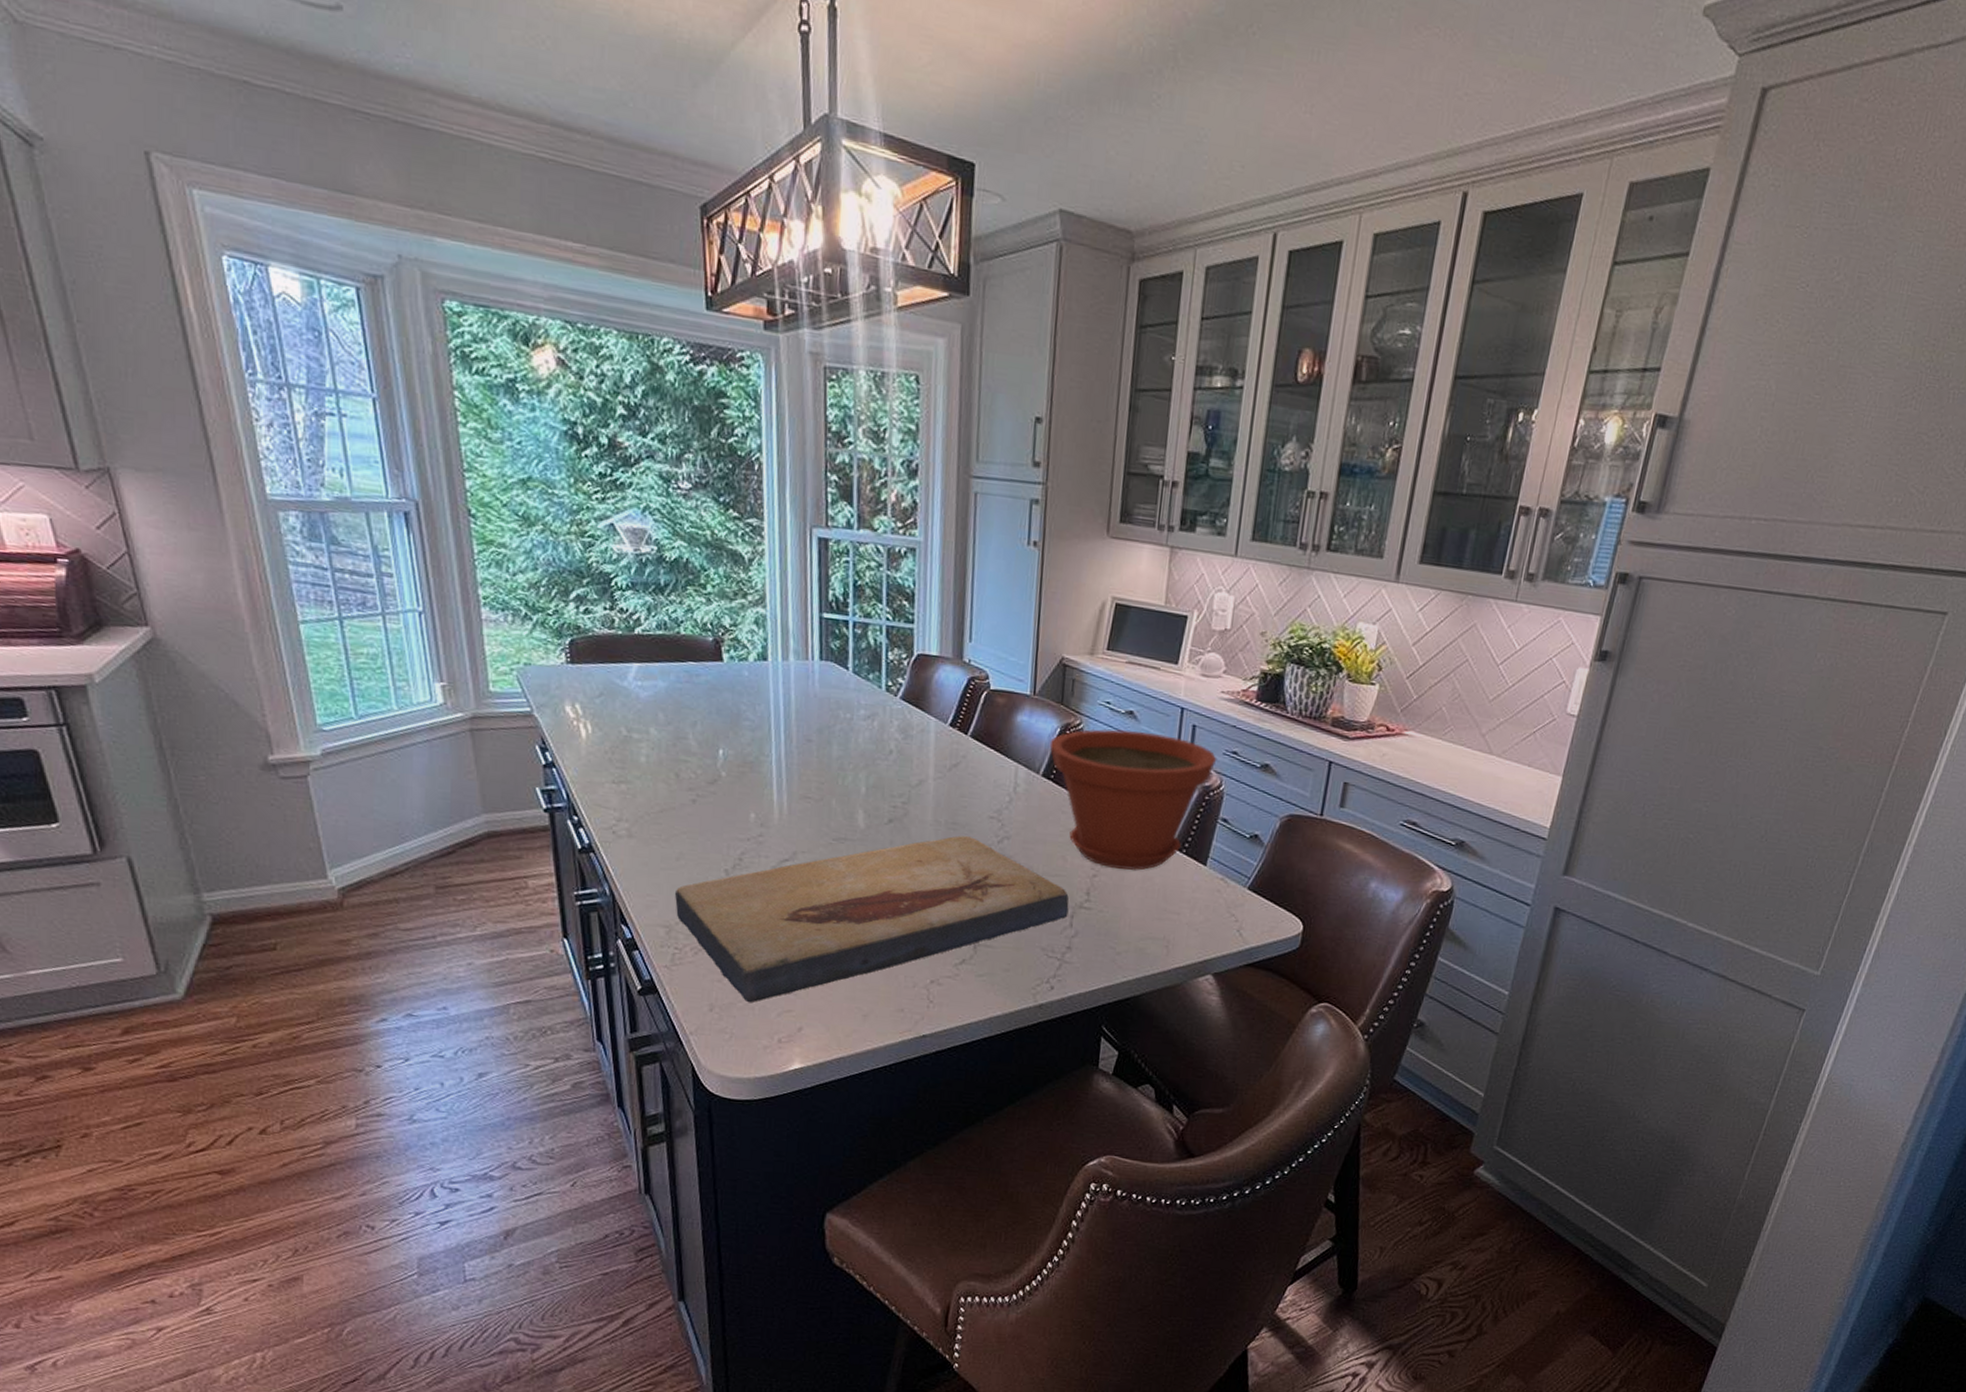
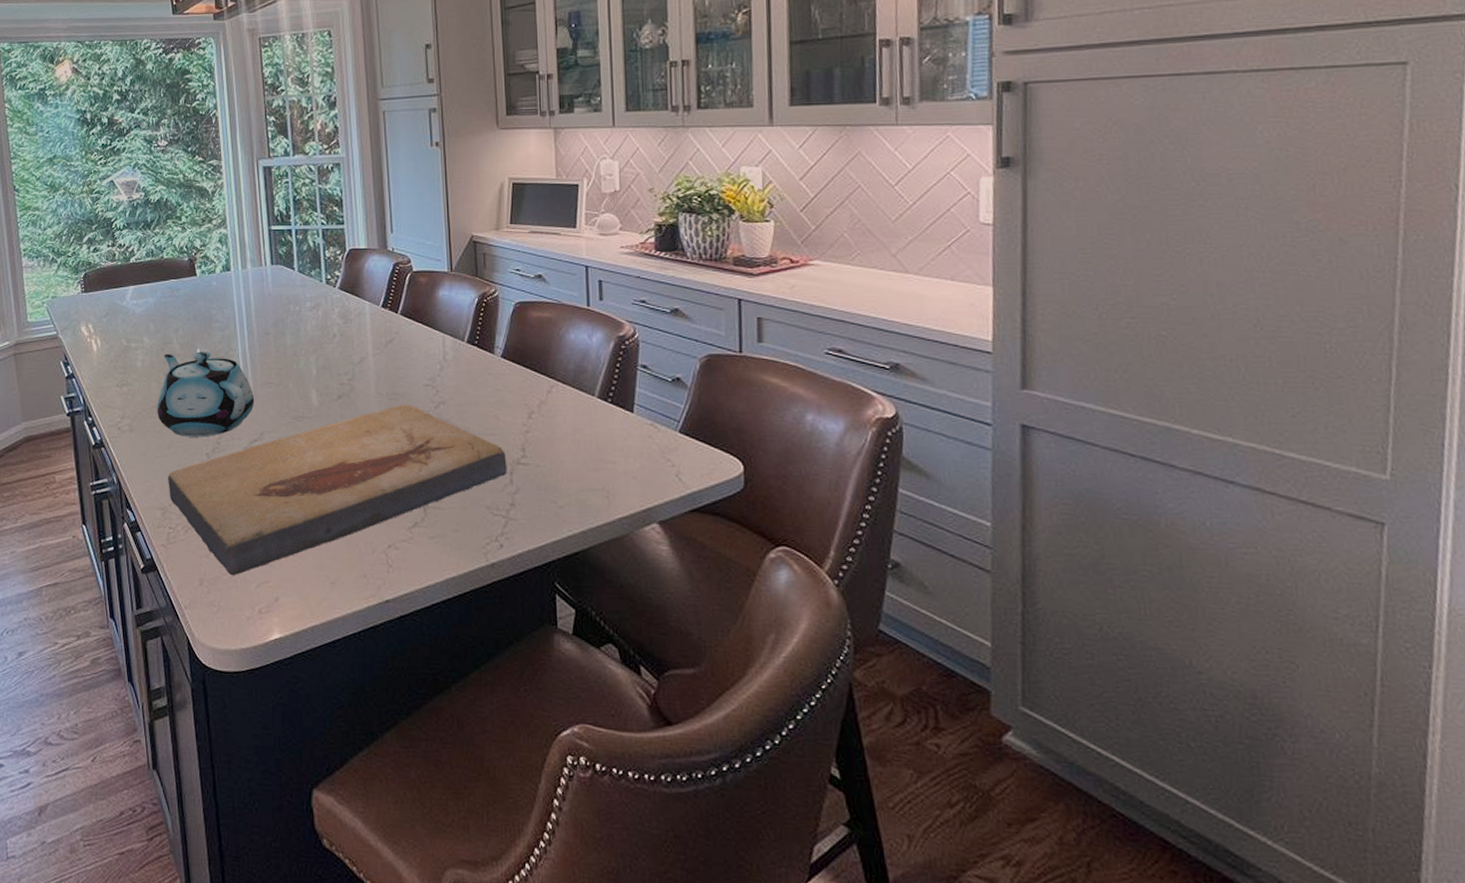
teapot: none [664,750,789,852] -> present [157,351,255,438]
plant pot: present [1049,729,1217,870] -> none [470,293,627,423]

